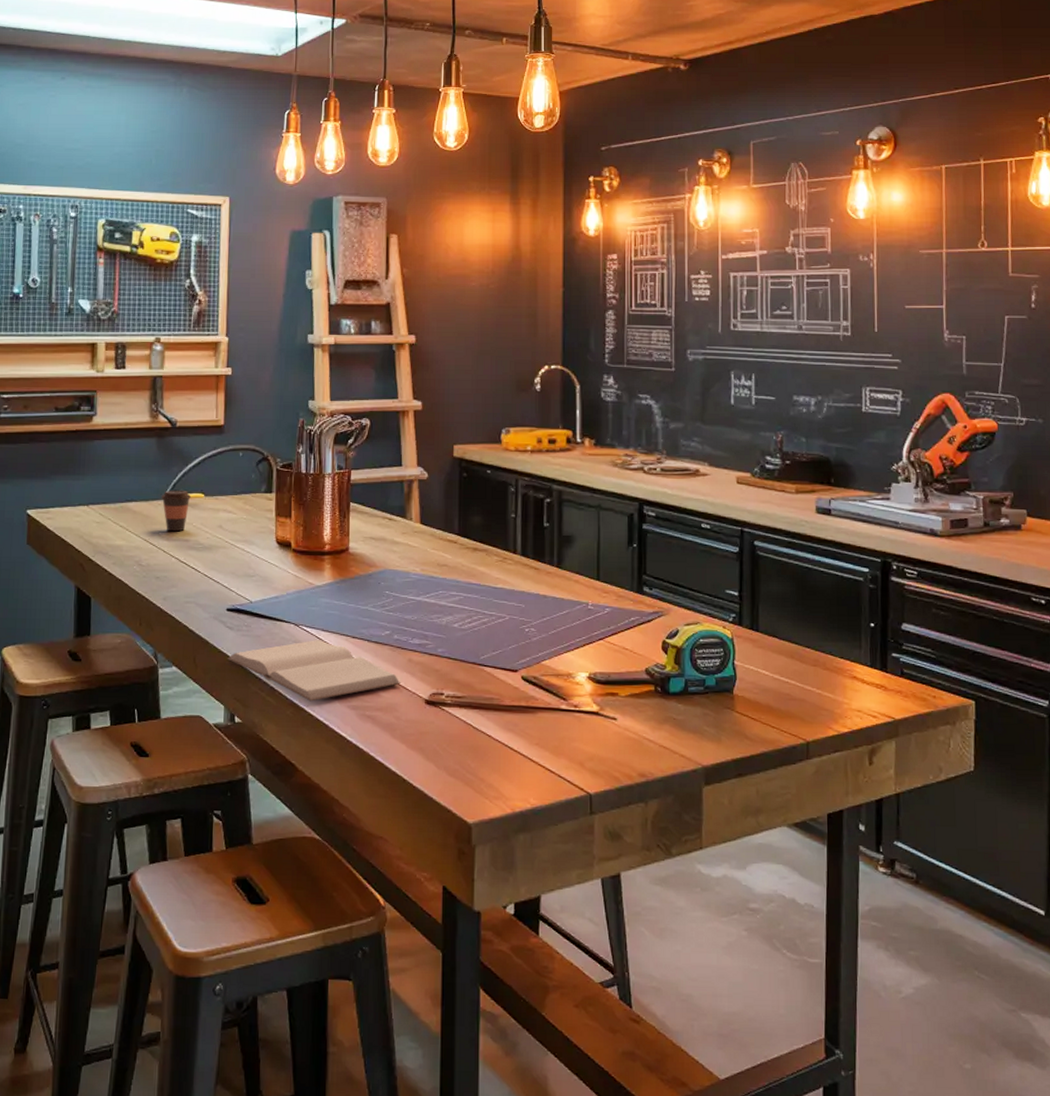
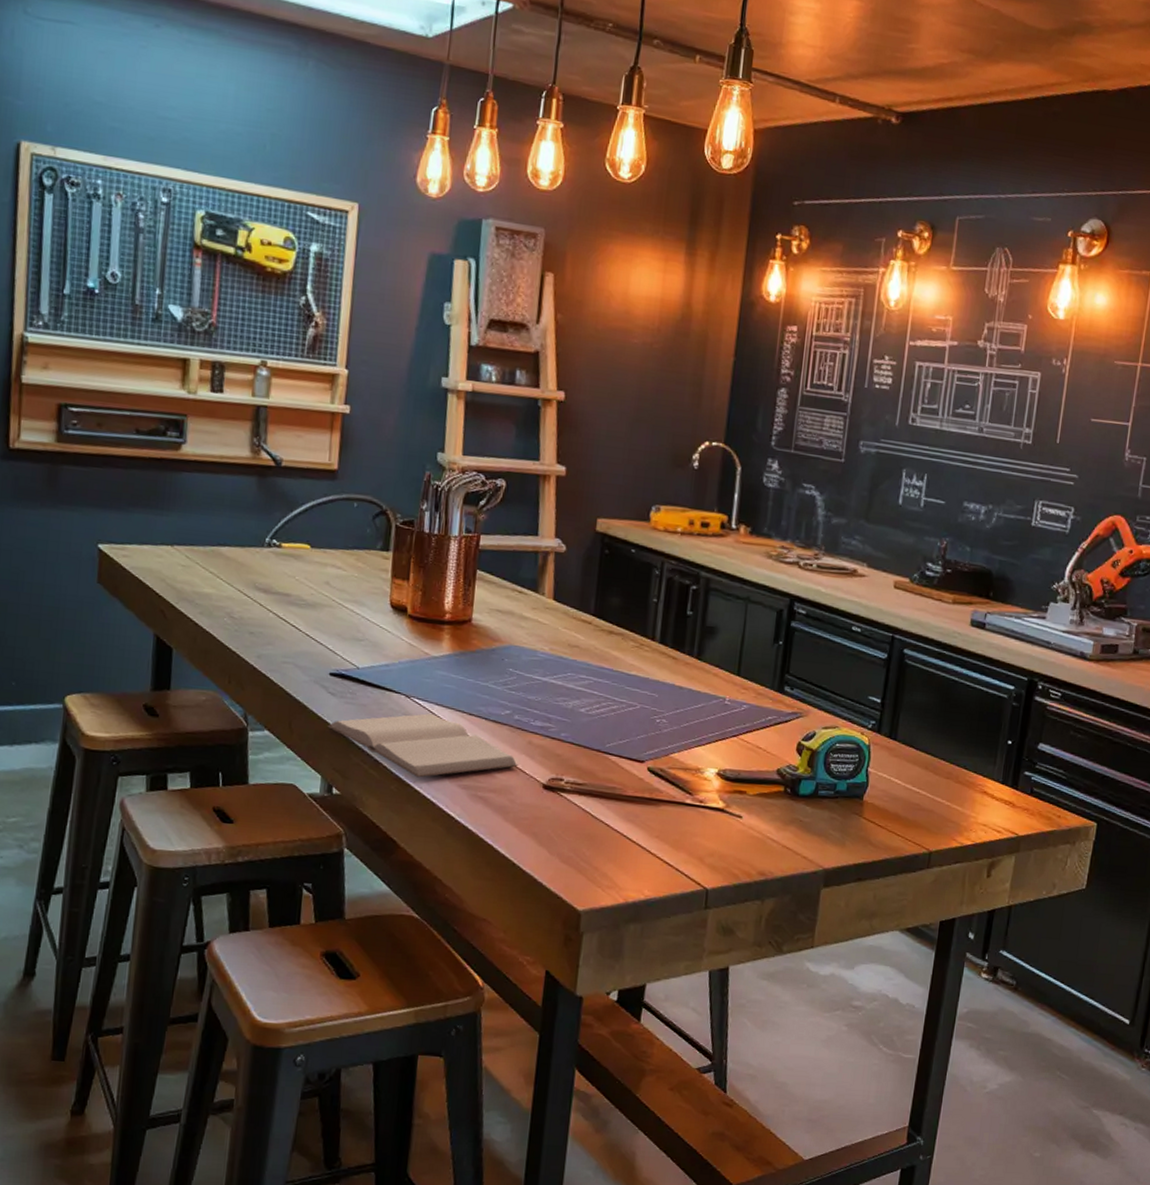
coffee cup: present [161,490,191,532] -> none [260,537,295,584]

